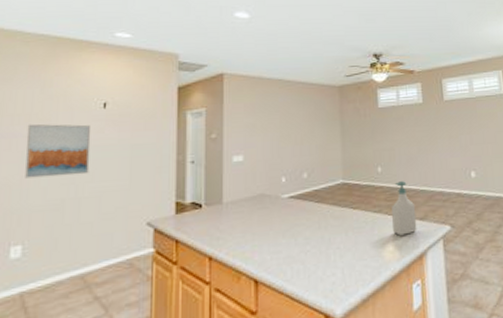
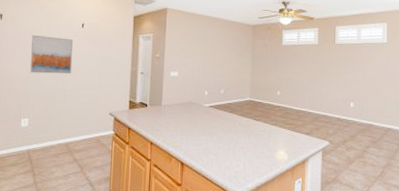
soap bottle: present [392,181,417,236] -> none [285,104,304,144]

